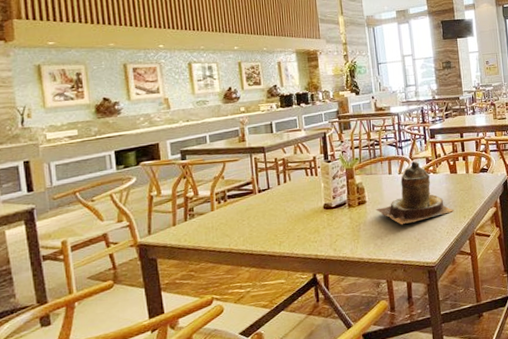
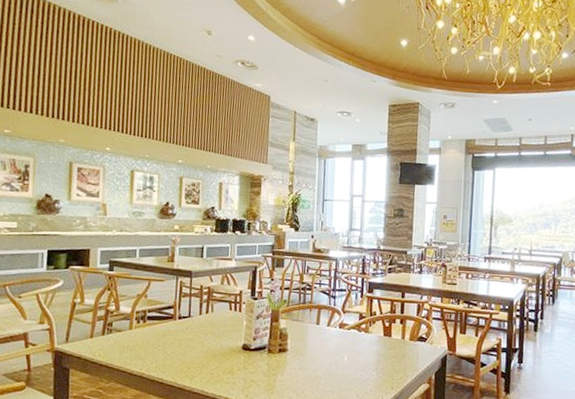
teapot: present [375,161,455,225] -> none [296,315,382,384]

